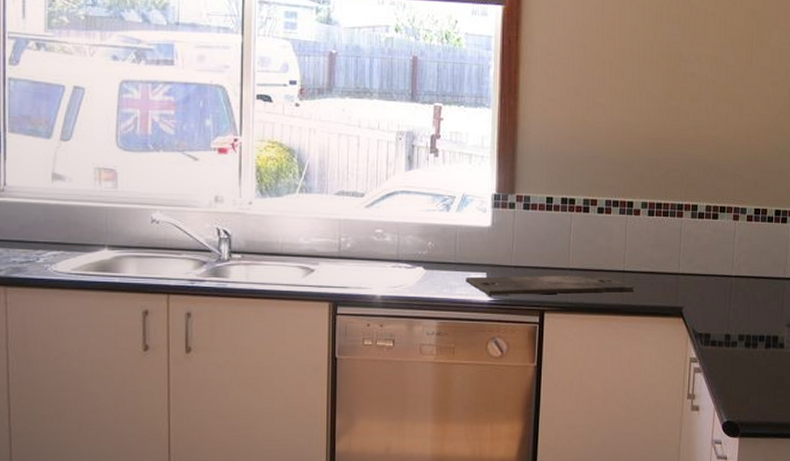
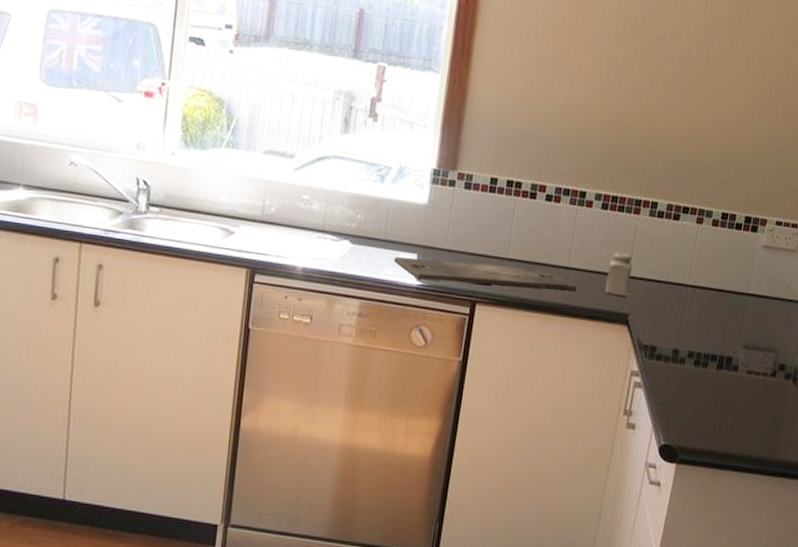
salt shaker: none [660,253,682,291] -> present [605,252,633,296]

